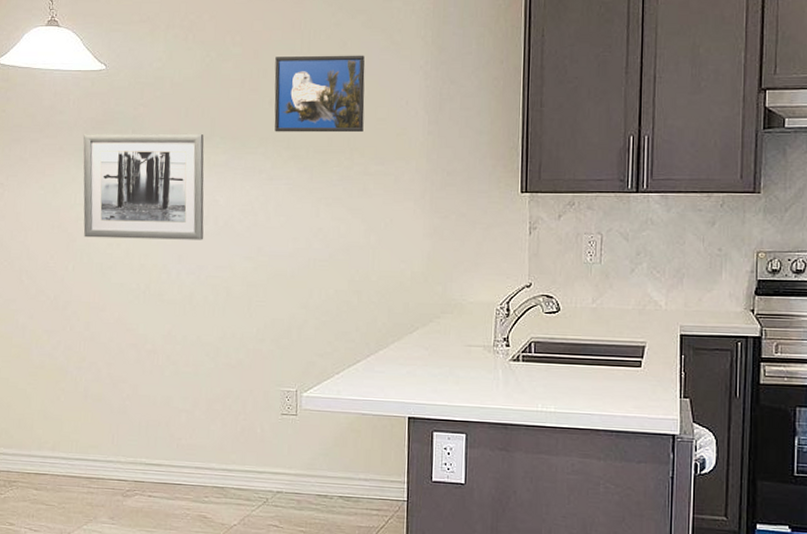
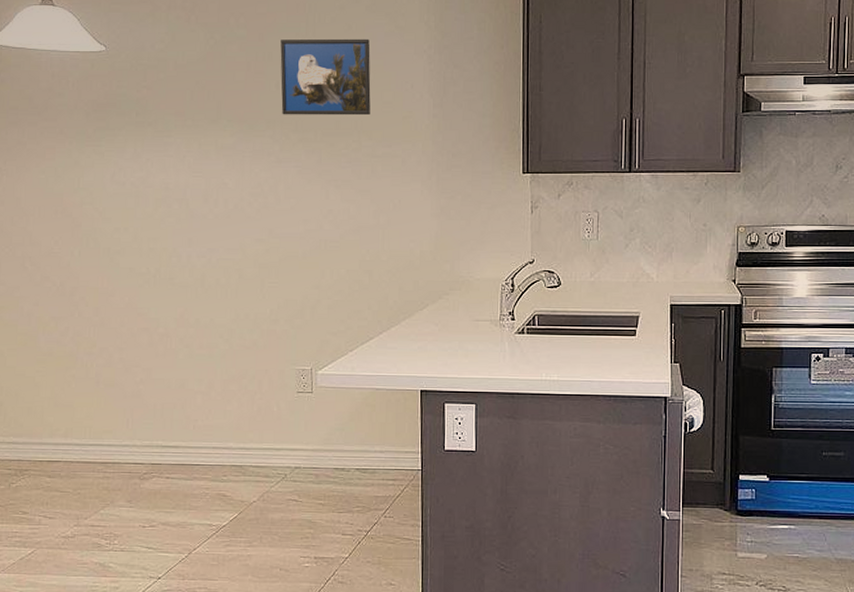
wall art: present [83,134,204,240] -> none [84,117,214,223]

